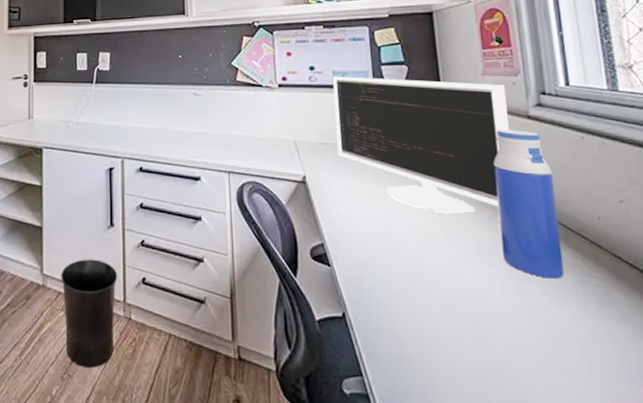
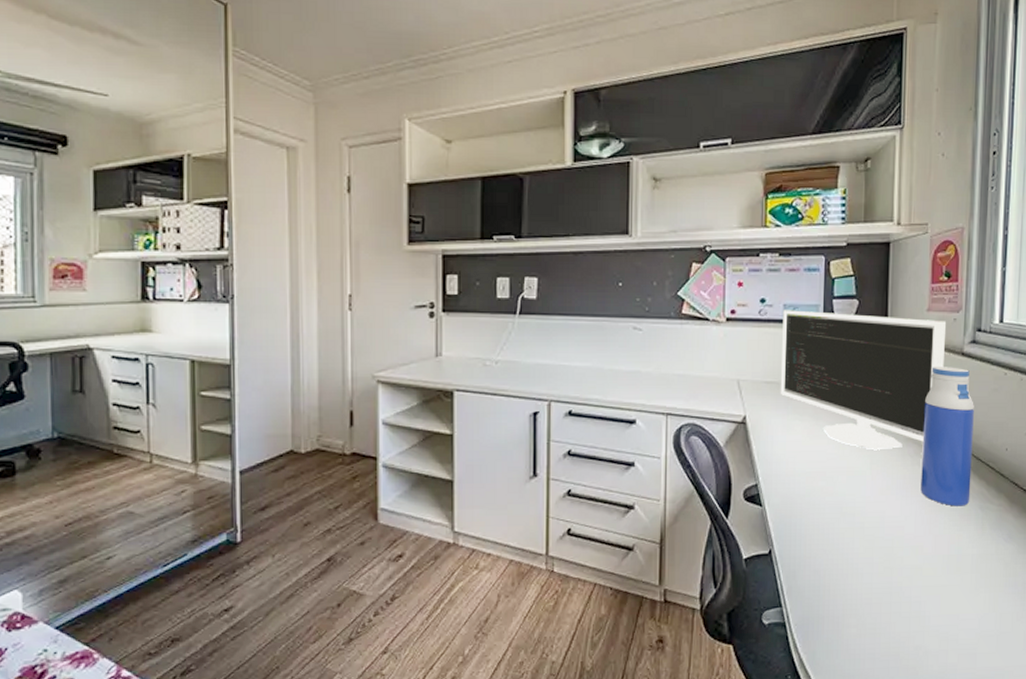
waste bin: present [61,259,118,368] -> none [475,512,540,624]

